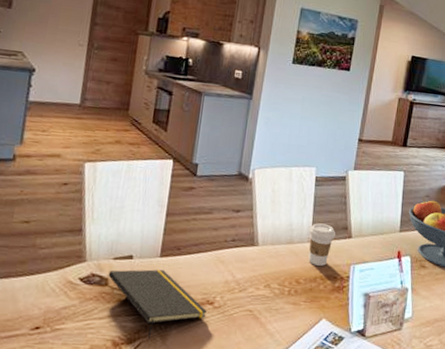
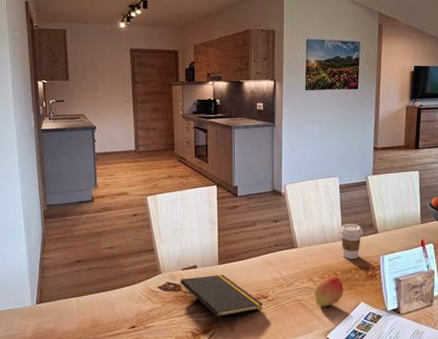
fruit: none [269,284,305,321] -> present [314,276,343,307]

